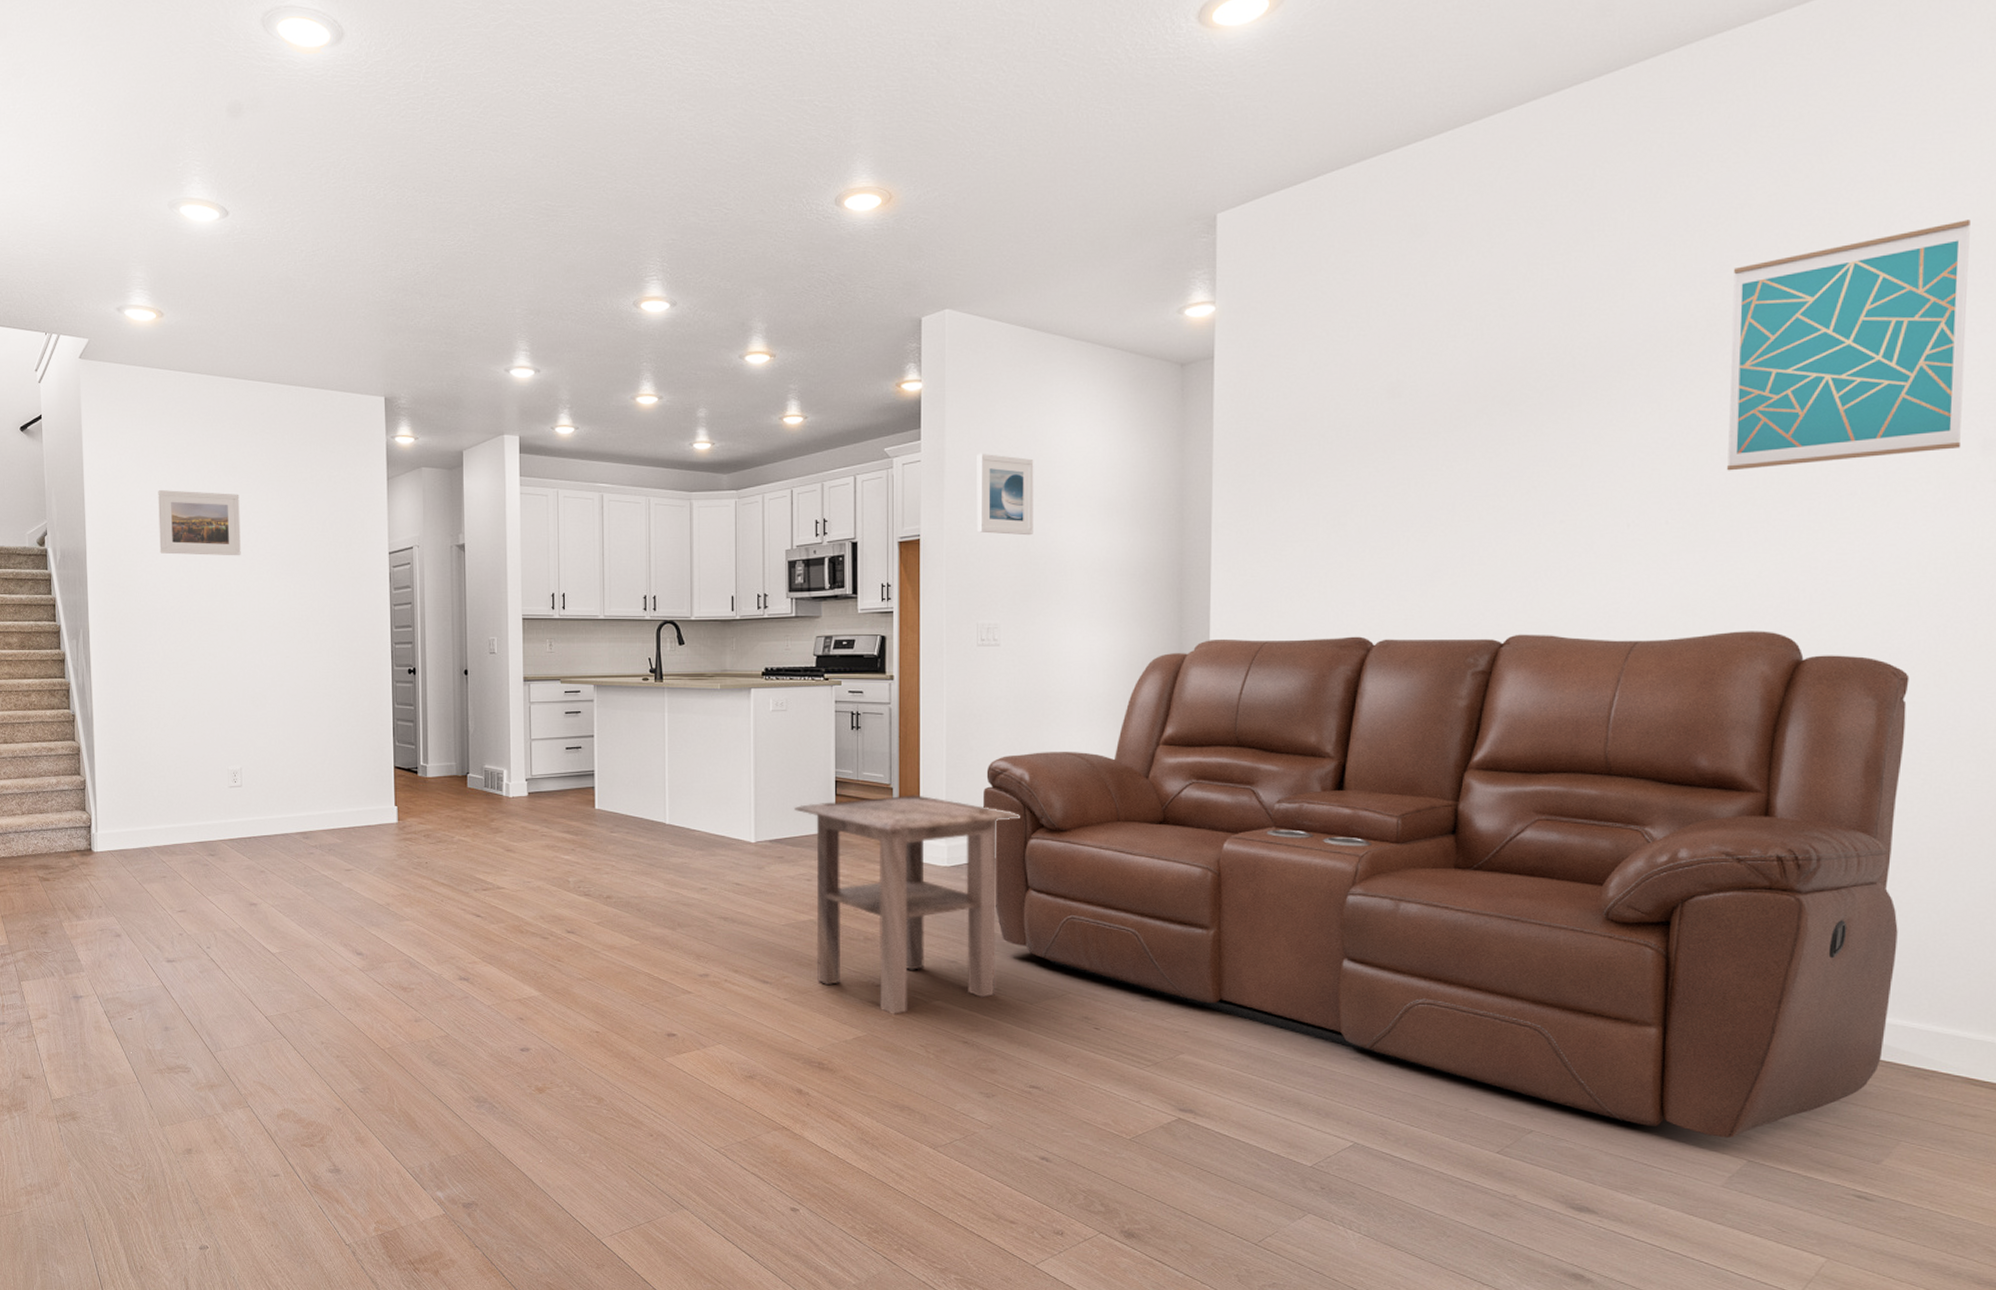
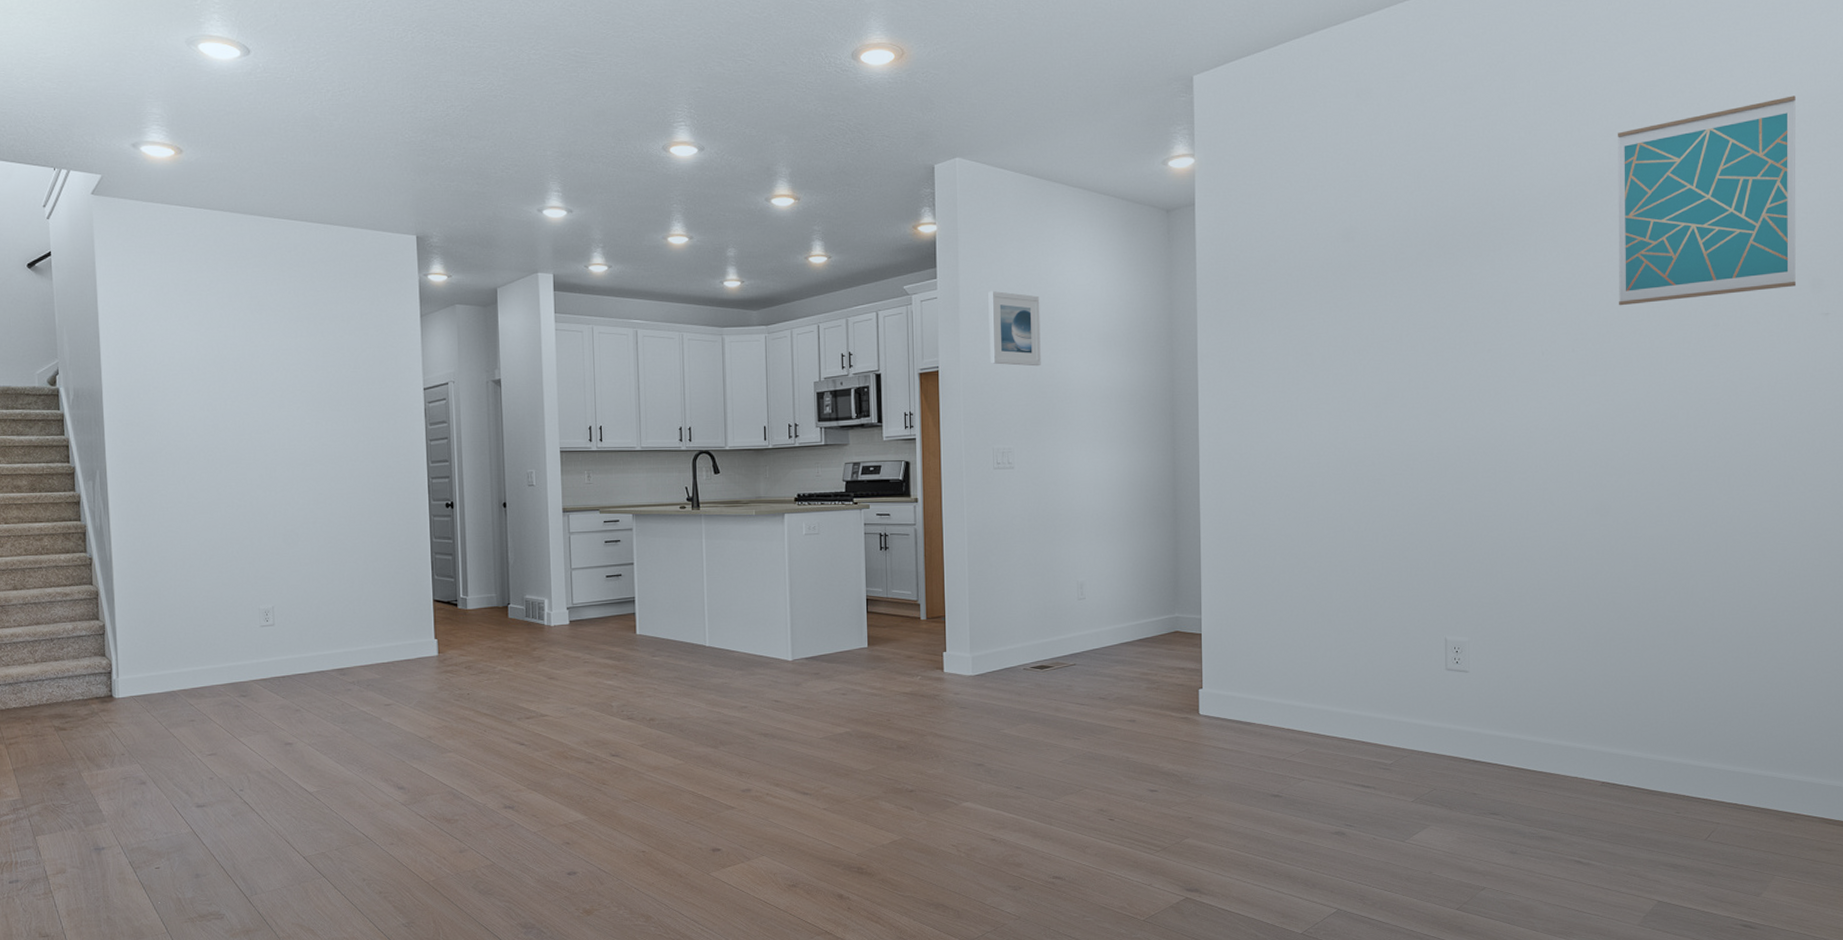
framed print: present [158,490,241,556] -> none [179,328,269,394]
side table: present [795,795,1021,1016] -> none [829,609,1038,819]
sofa: present [983,631,1910,1138] -> none [1003,442,1766,883]

